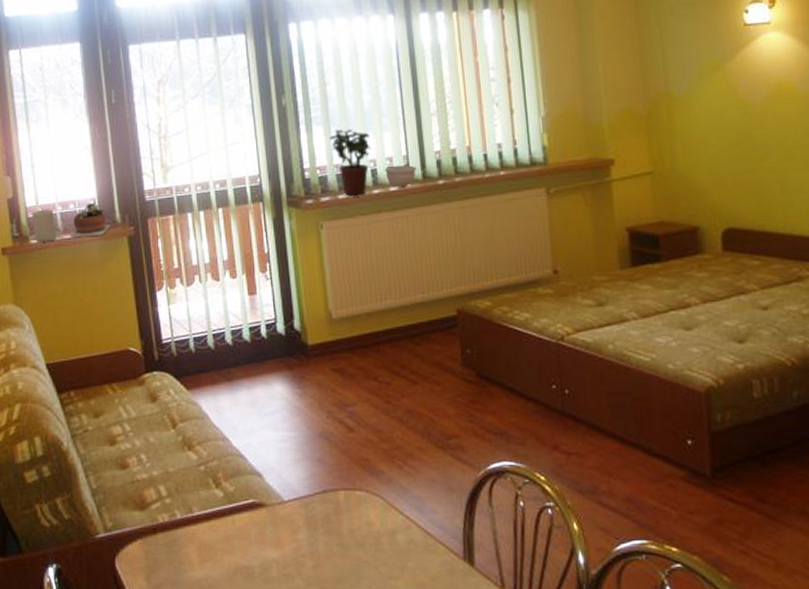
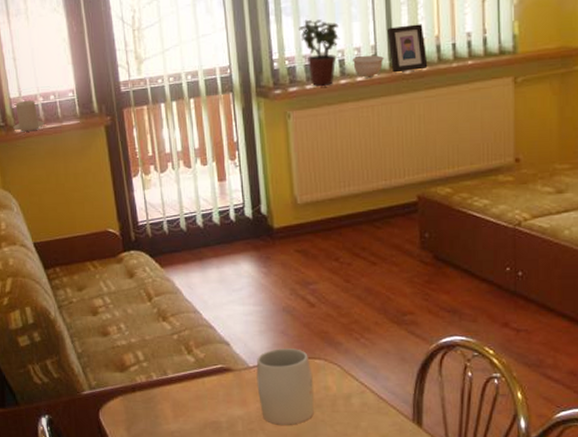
succulent plant: present [69,201,111,237] -> none [51,92,89,126]
mug: none [291,479,356,568] -> present [256,349,314,425]
picture frame: none [419,134,461,183] -> present [387,24,428,73]

